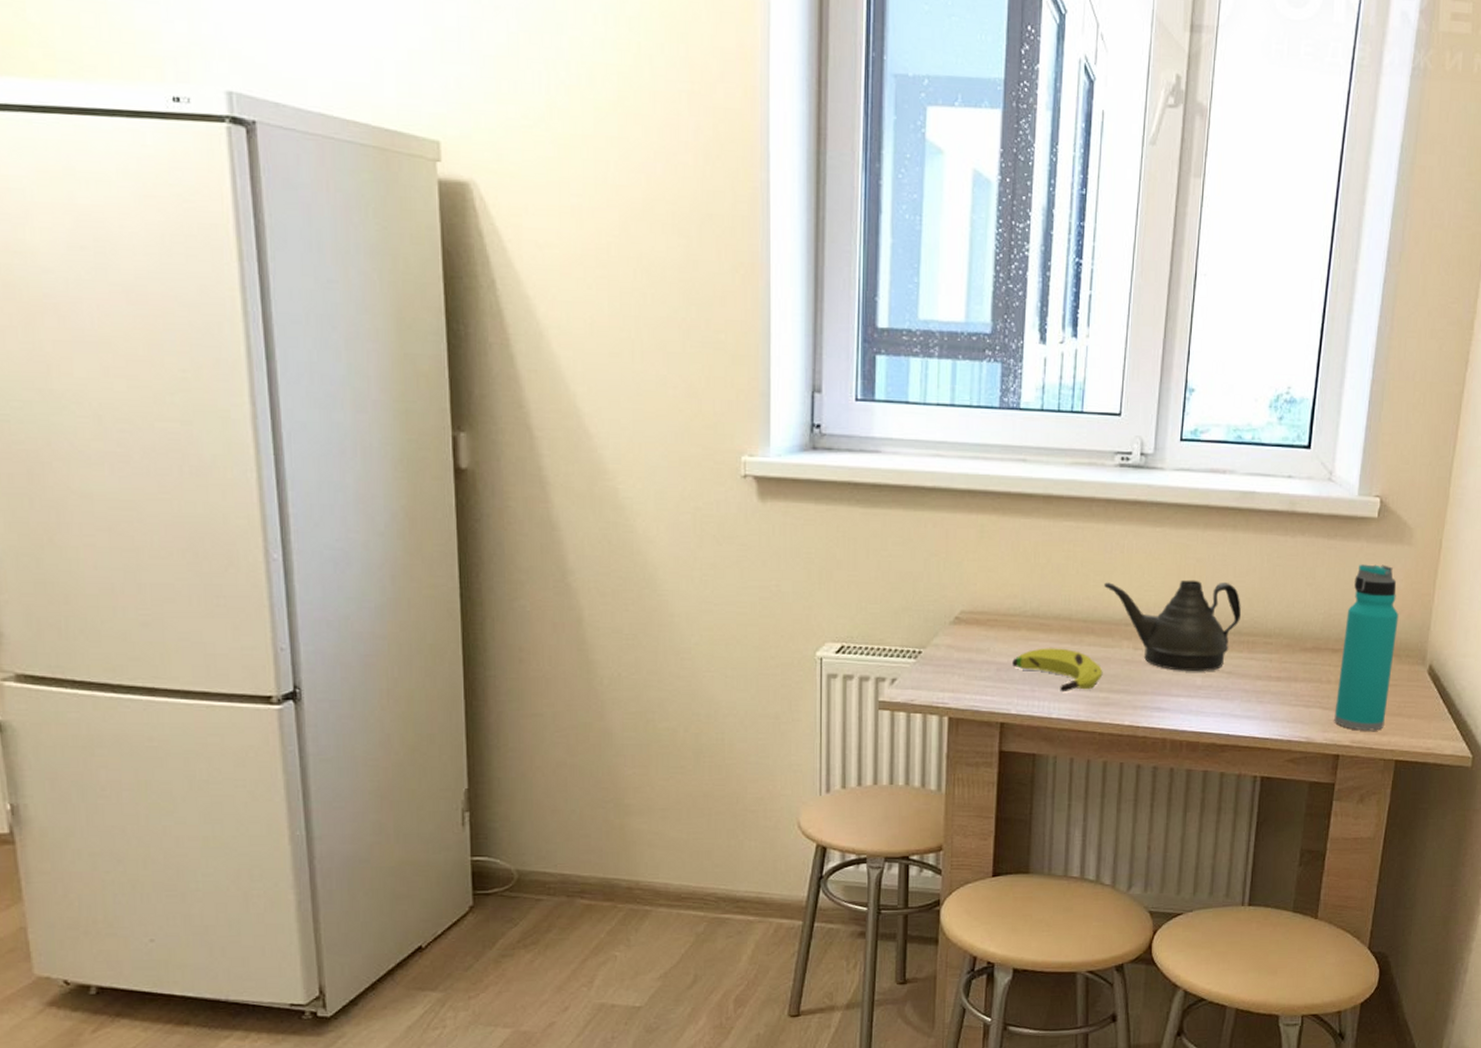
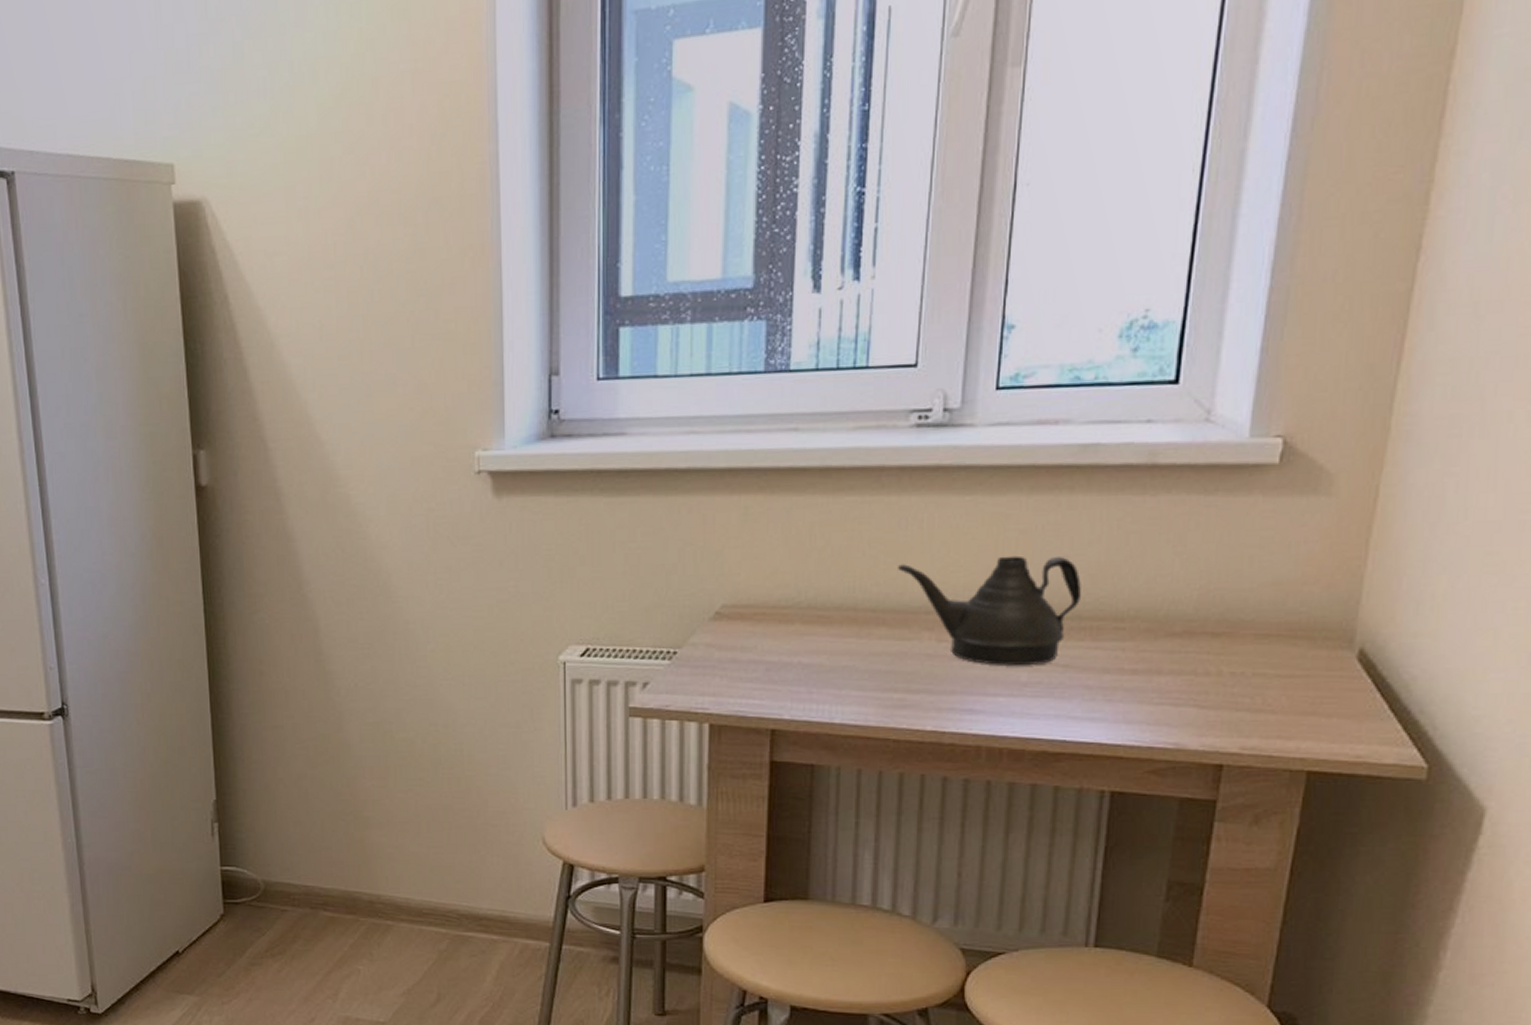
banana: present [1012,648,1103,693] -> none [785,643,898,694]
water bottle: present [1334,564,1399,731] -> none [1215,523,1312,735]

